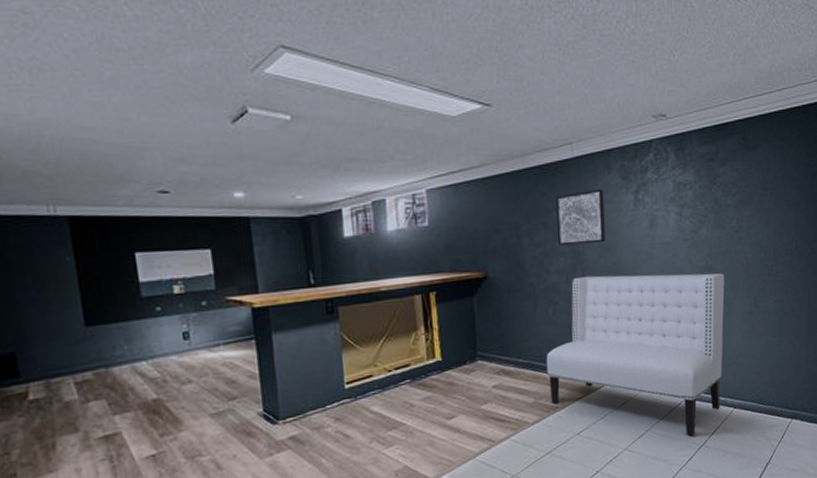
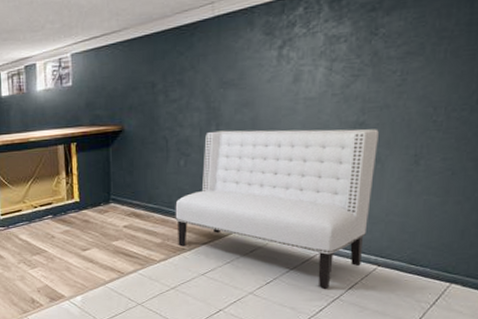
wall art: present [556,188,606,246] -> none [194,46,244,102]

